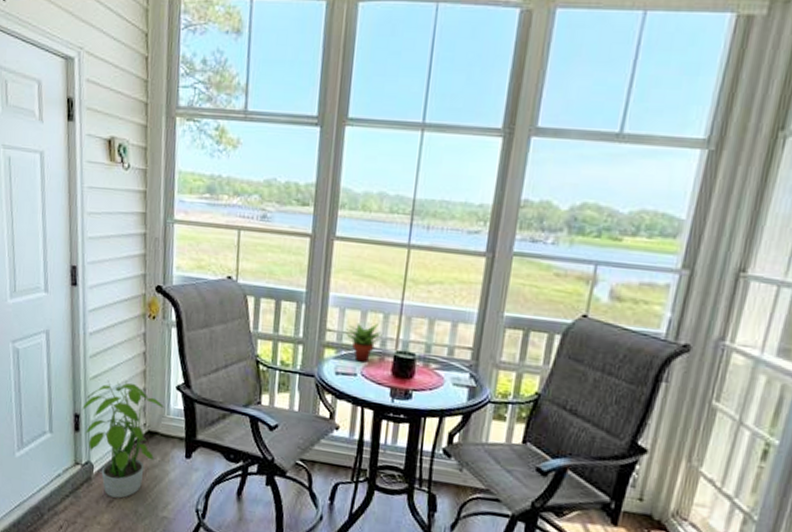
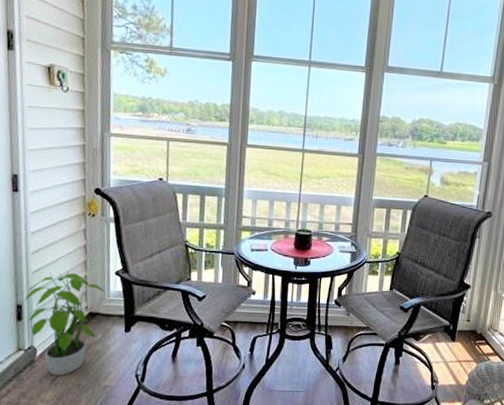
succulent plant: present [346,323,384,362] -> none [258,209,287,240]

